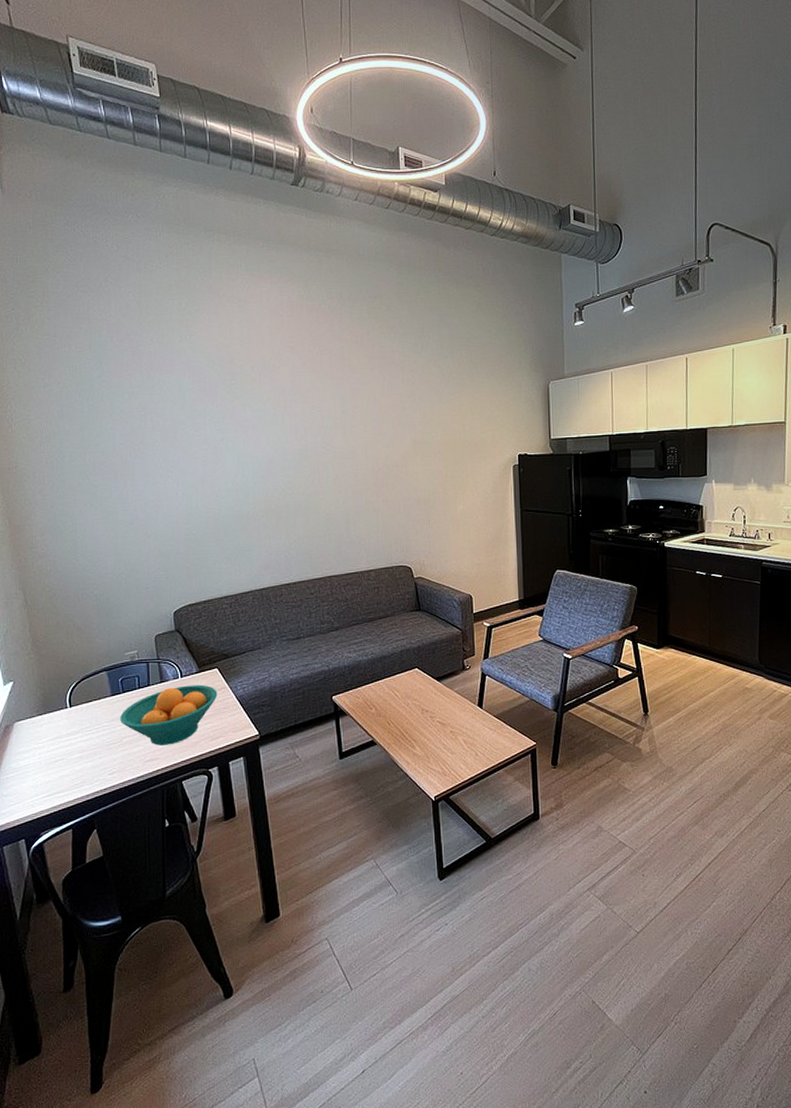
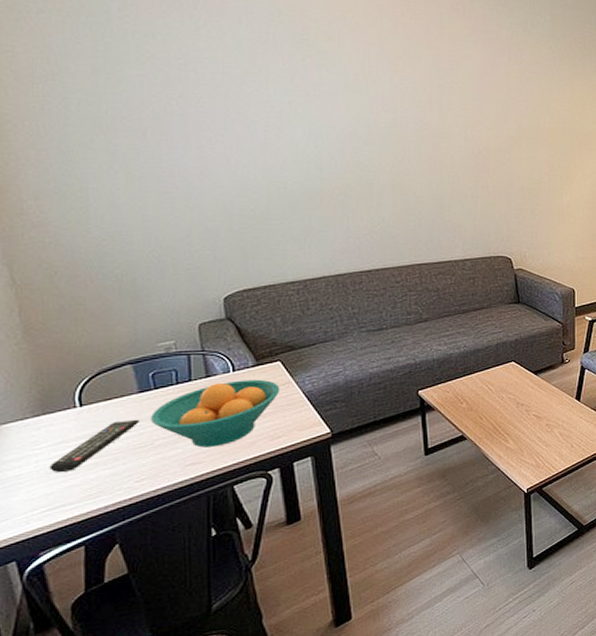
remote control: none [48,719,113,763] -> present [49,419,141,472]

